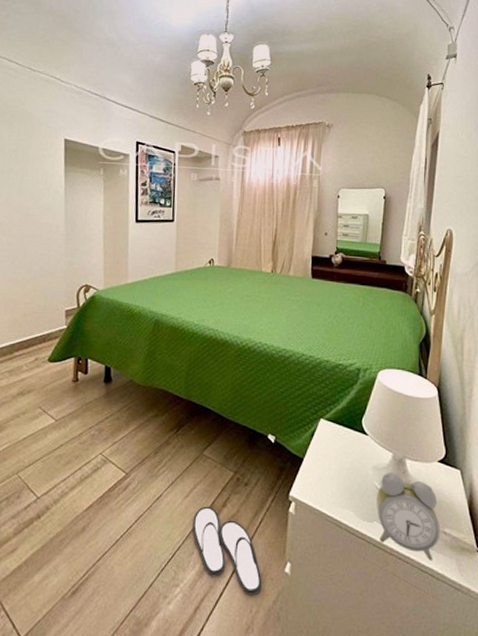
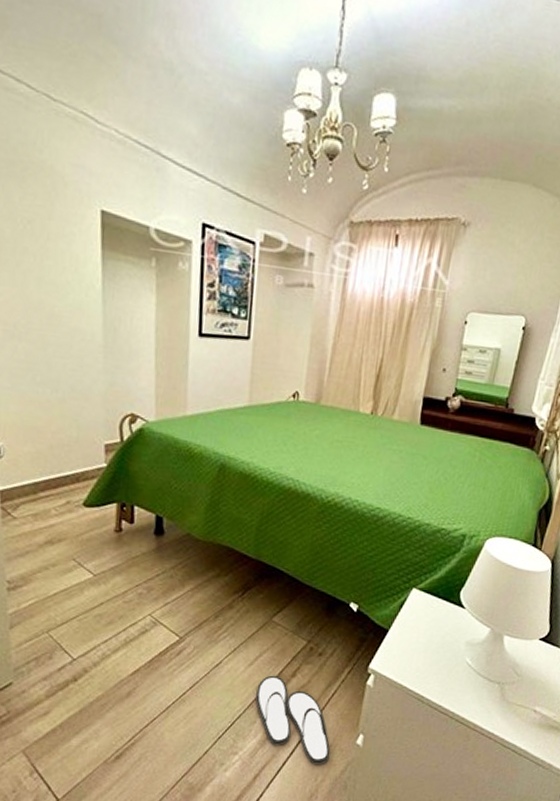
alarm clock: present [376,473,440,561] -> none [463,649,532,738]

